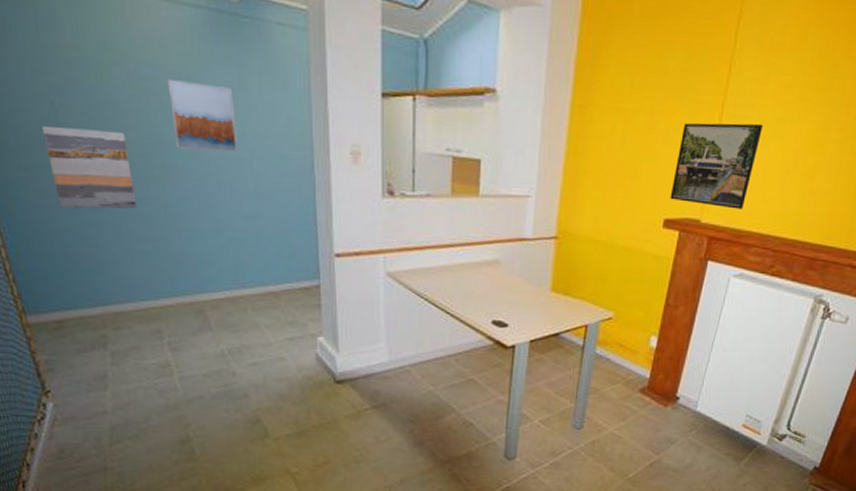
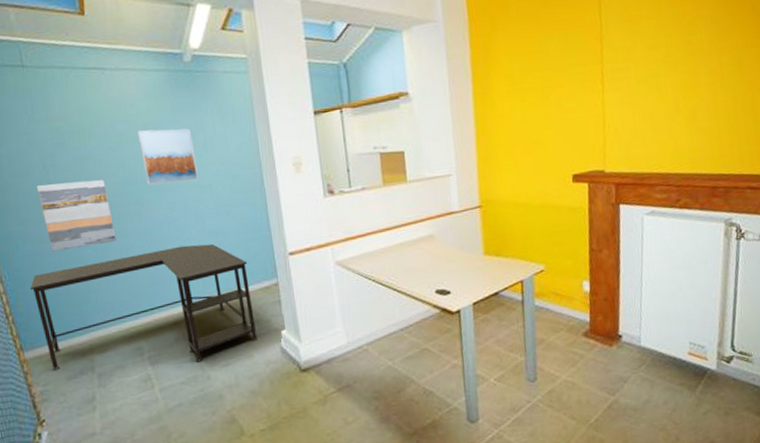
desk: none [33,226,292,356] -> present [29,243,258,372]
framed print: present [670,123,763,209] -> none [572,81,641,158]

